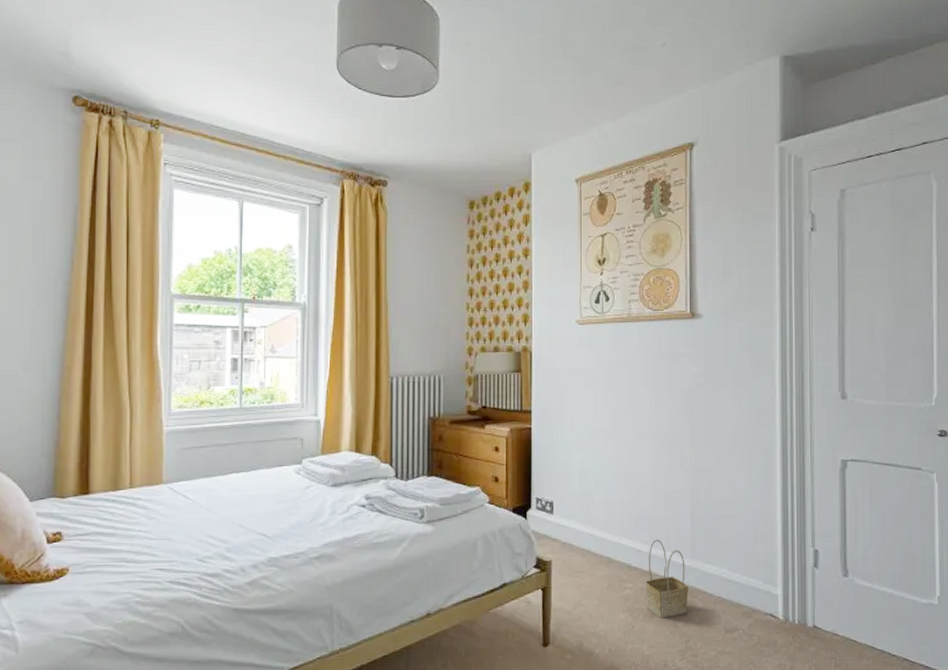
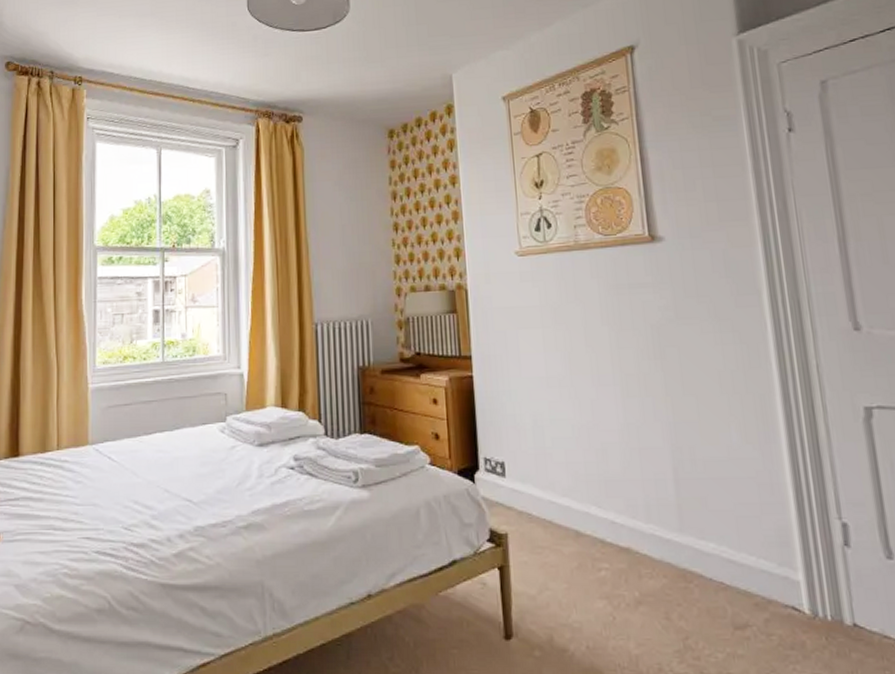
basket: present [645,539,689,618] -> none [624,508,681,608]

